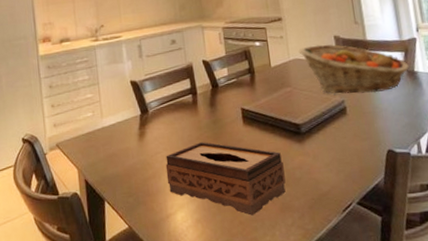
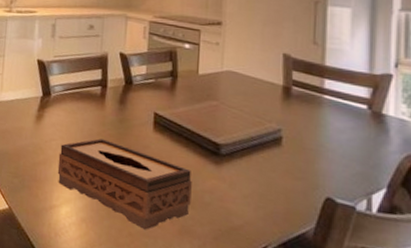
fruit basket: present [298,44,409,94] -> none [235,59,376,129]

